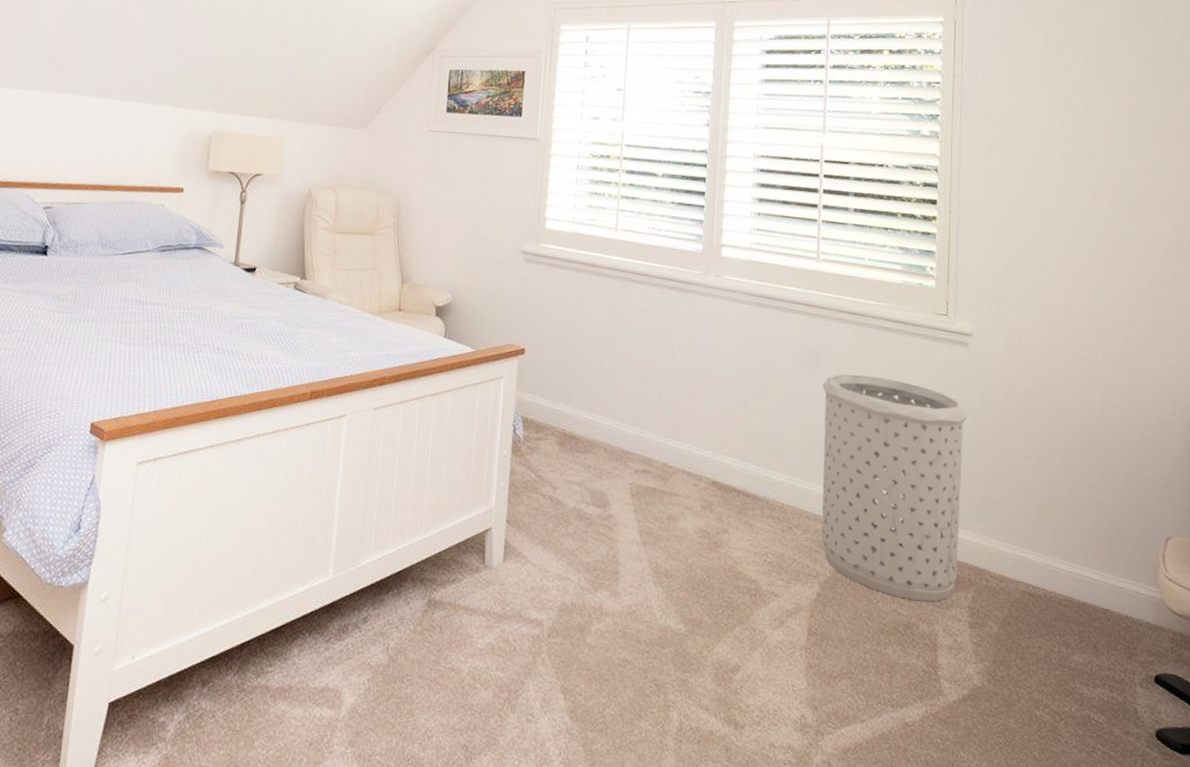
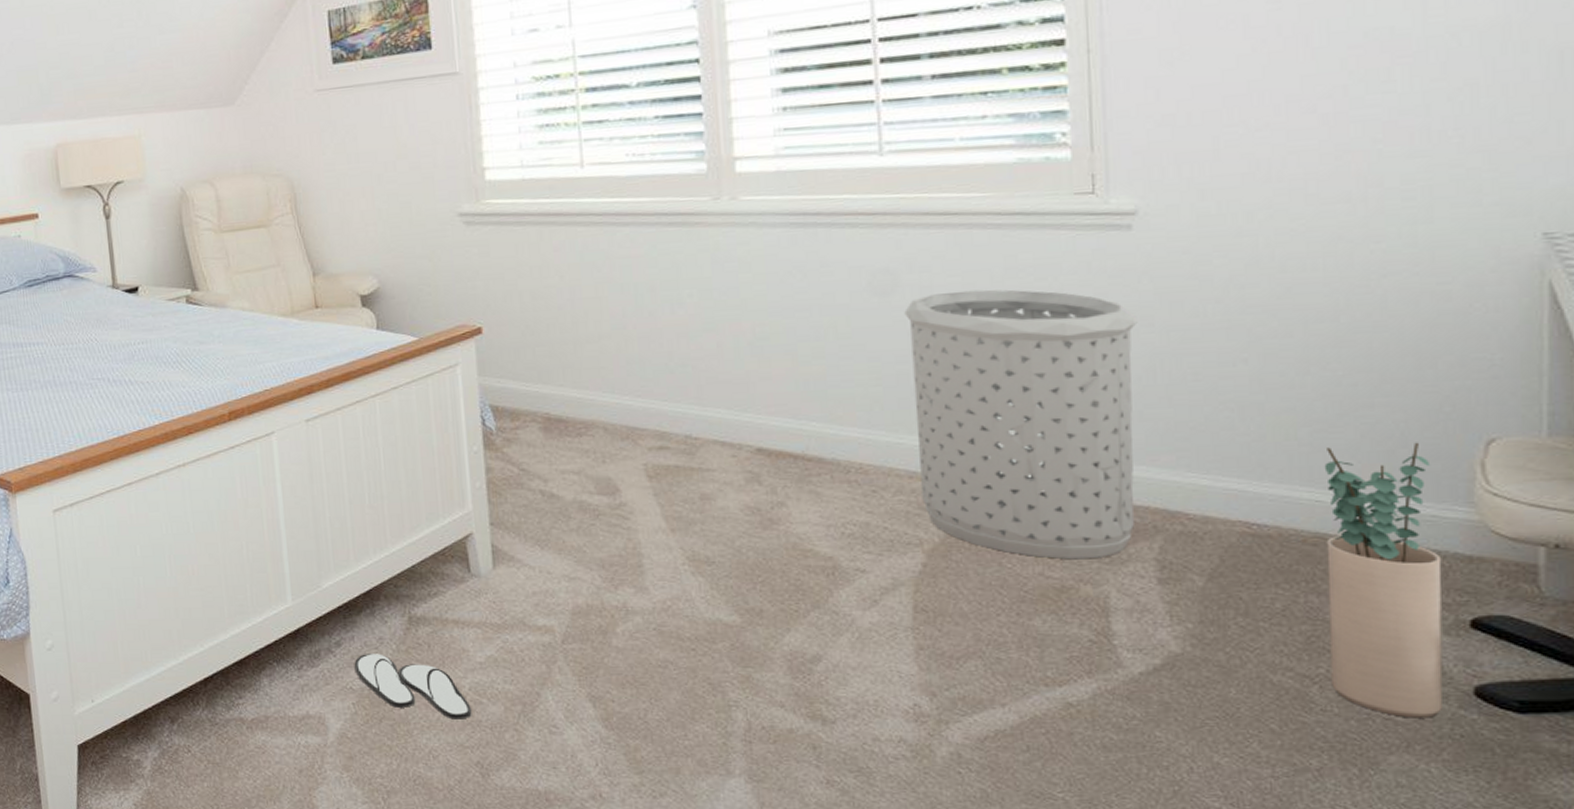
slippers: none [375,632,467,703] -> present [354,653,472,720]
vase: none [1072,531,1139,754] -> present [1324,442,1444,718]

